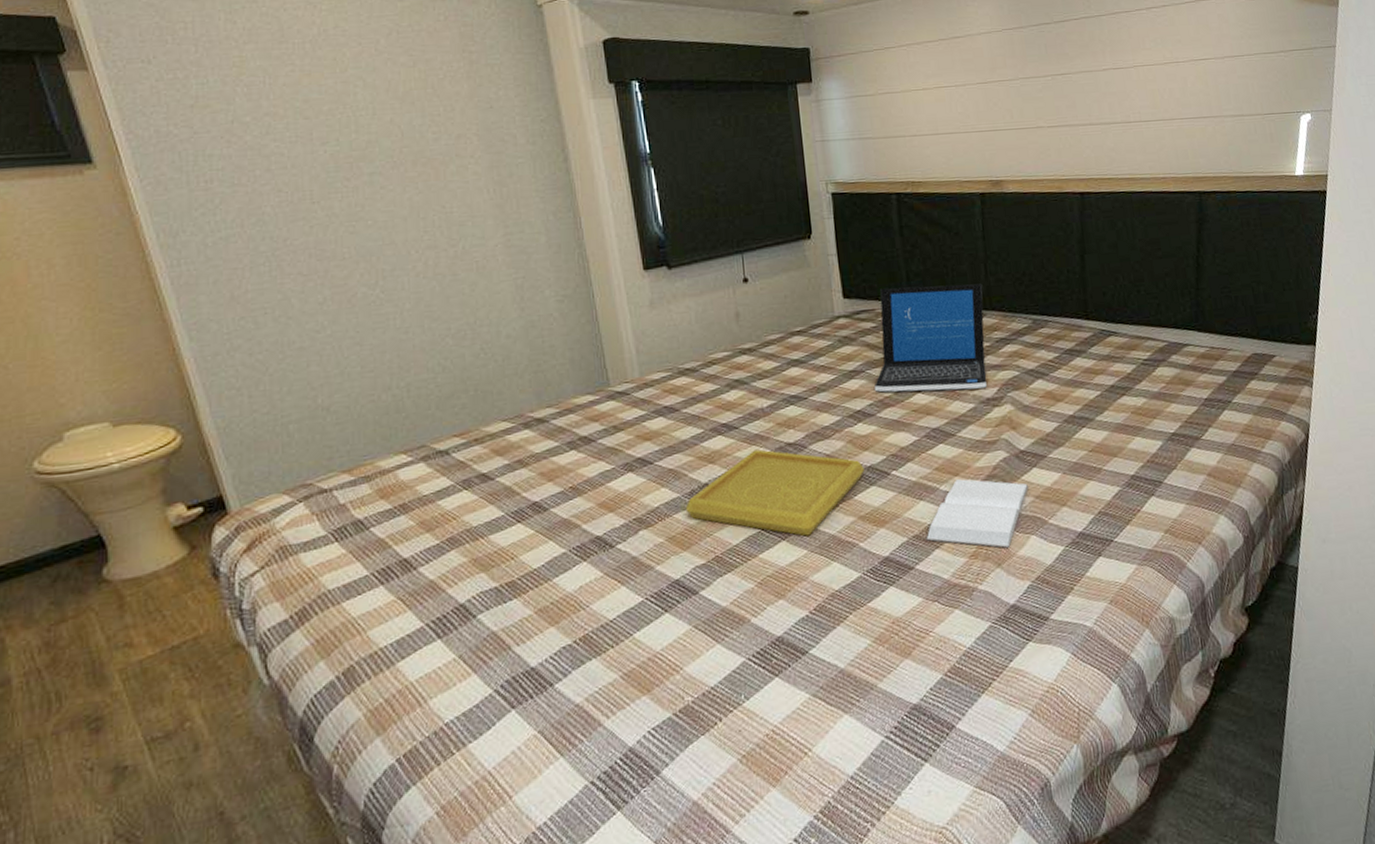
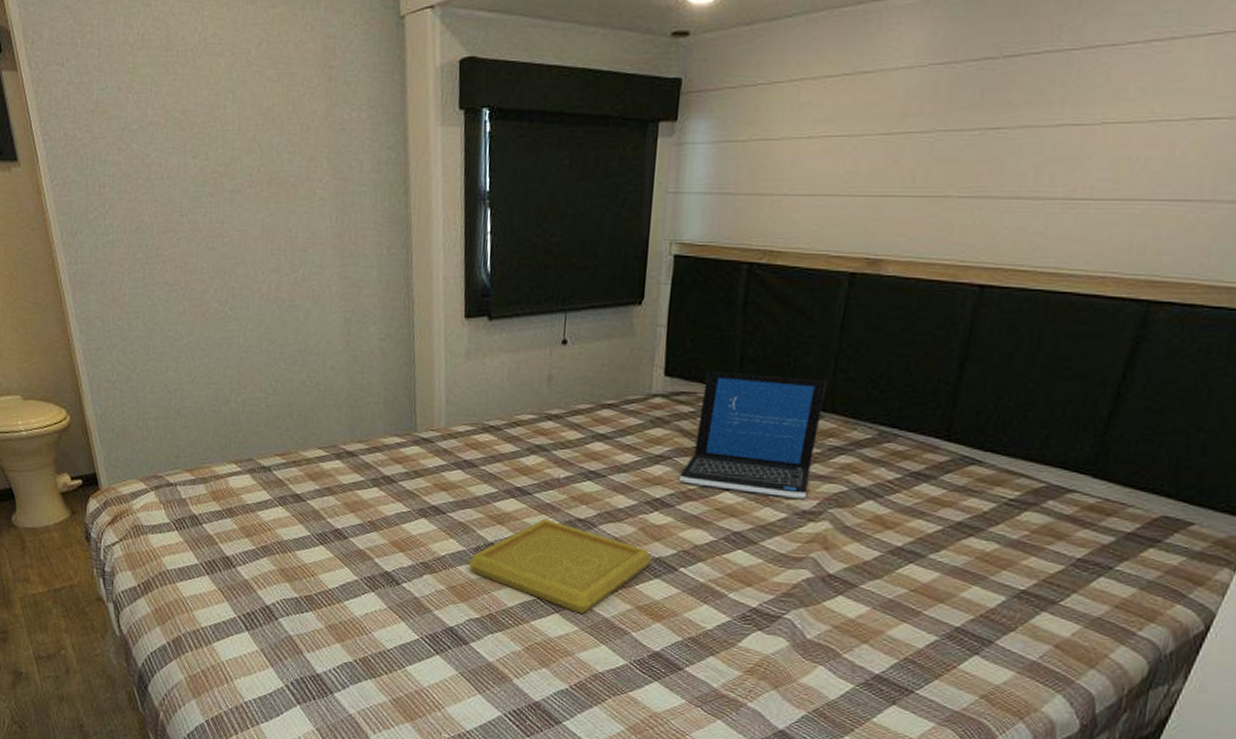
book: present [926,479,1029,548] -> none [702,590,830,672]

